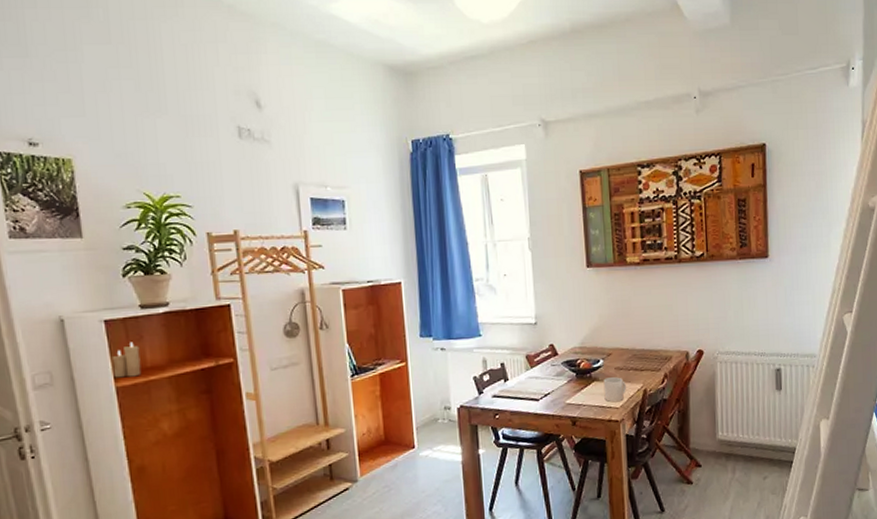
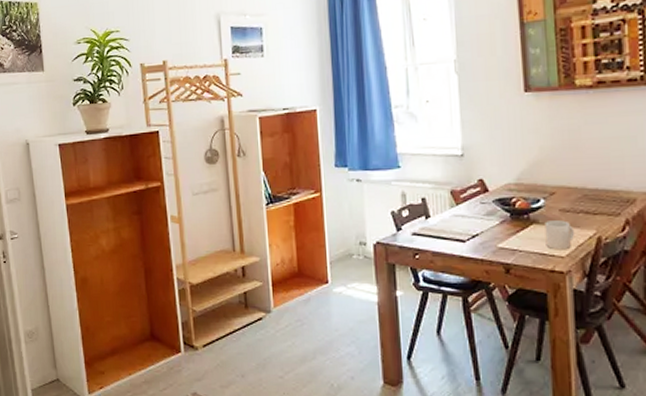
candle: present [112,342,142,378] -> none [64,164,86,196]

